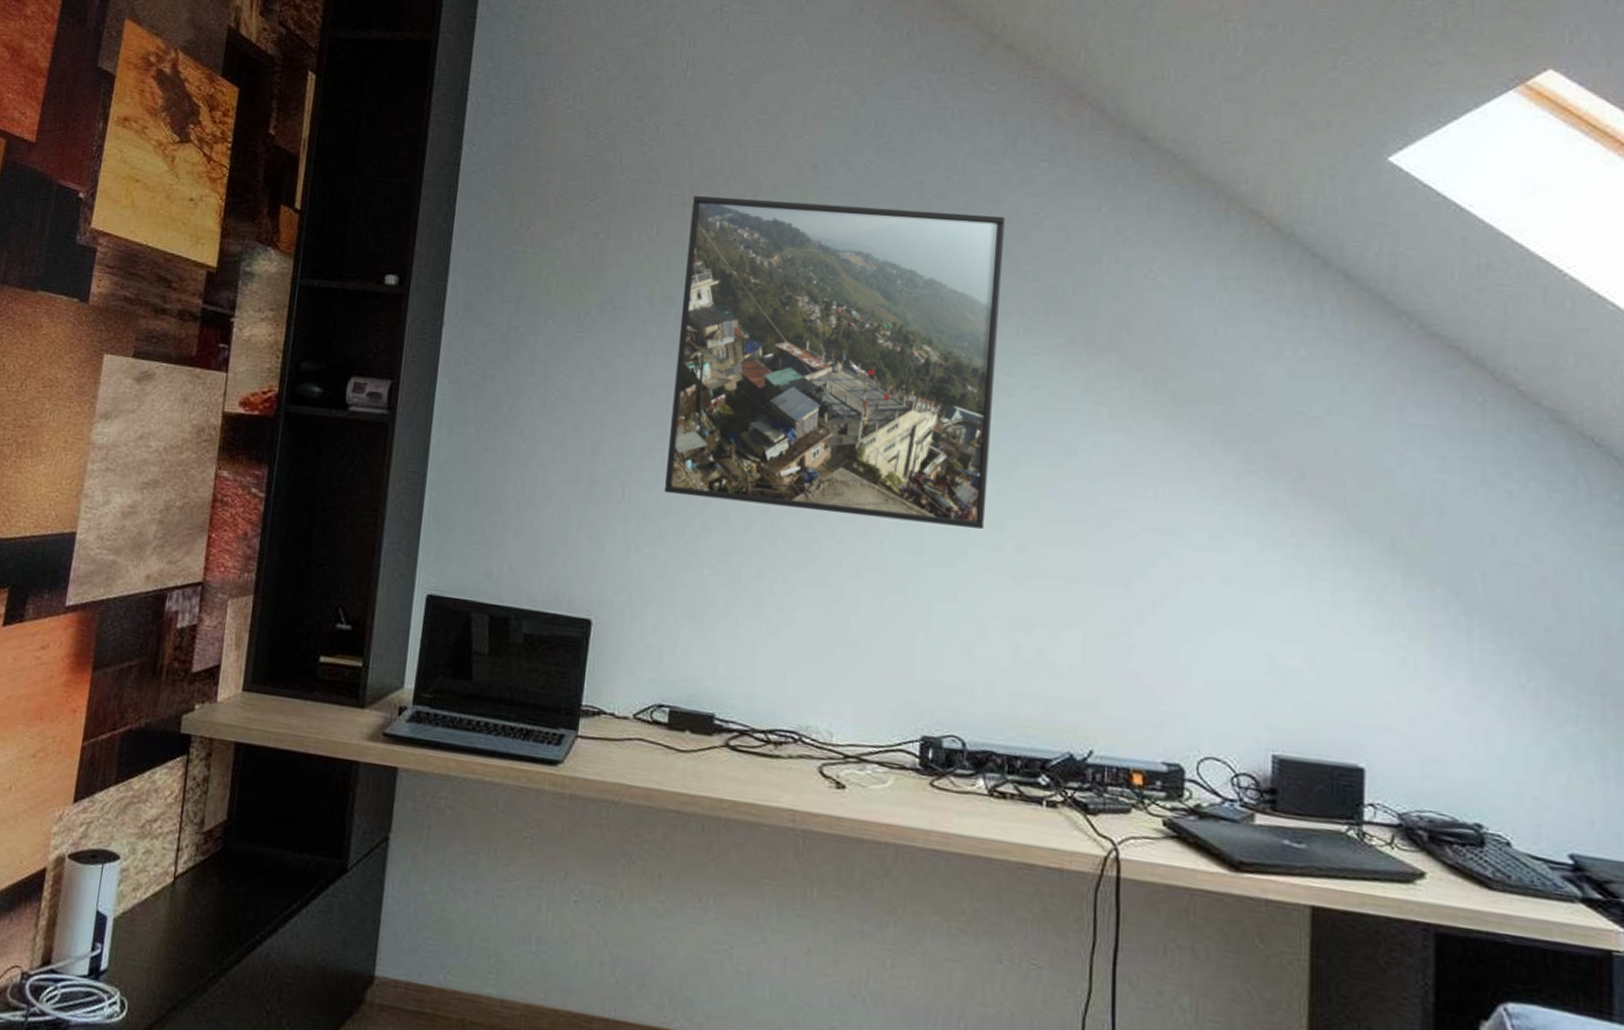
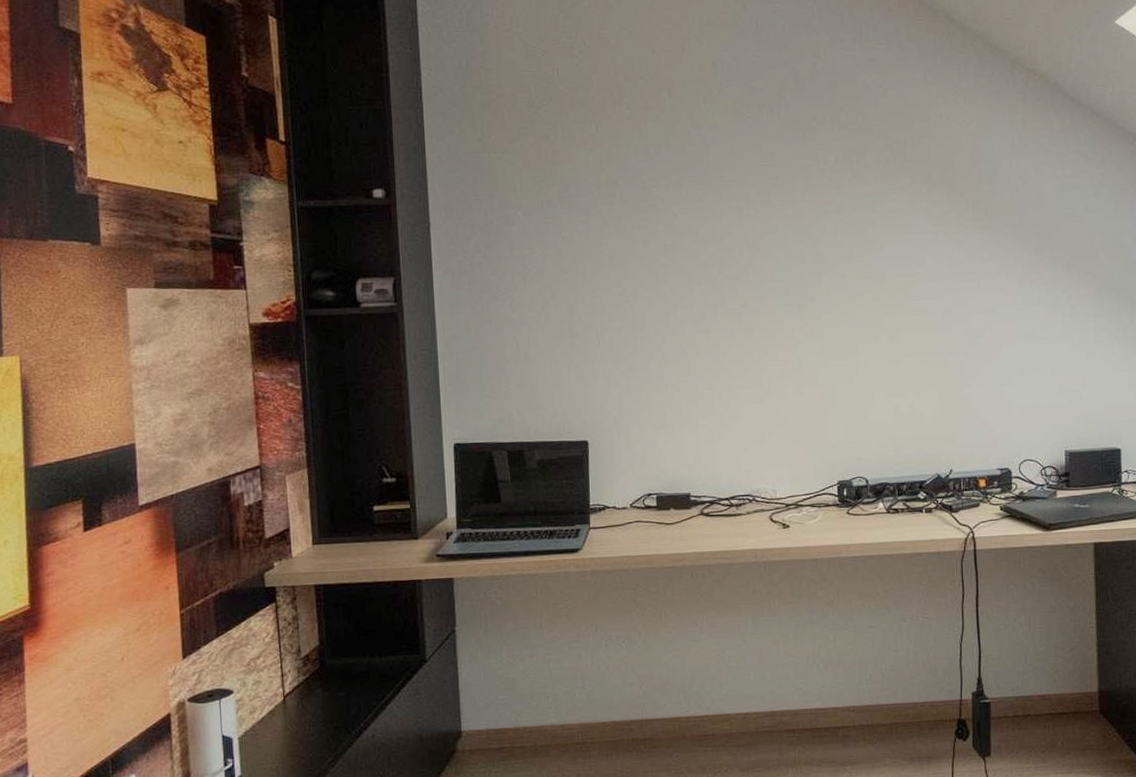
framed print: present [663,196,1005,529] -> none [621,90,867,336]

